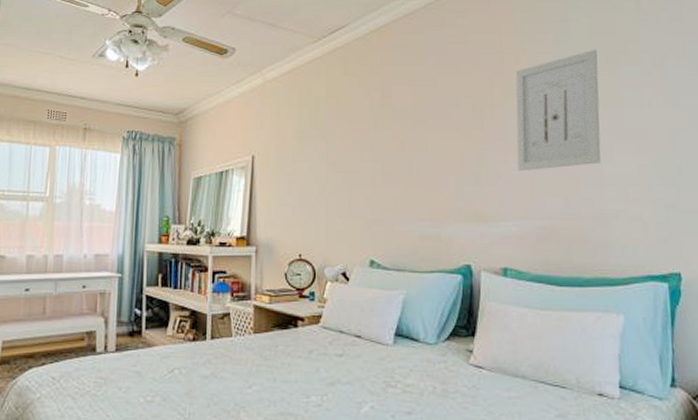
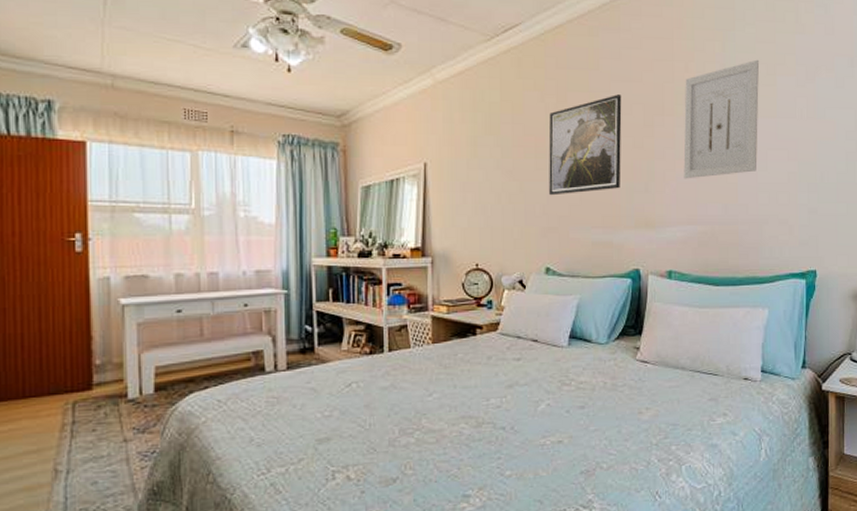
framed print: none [373,88,449,188] -> present [548,94,622,196]

